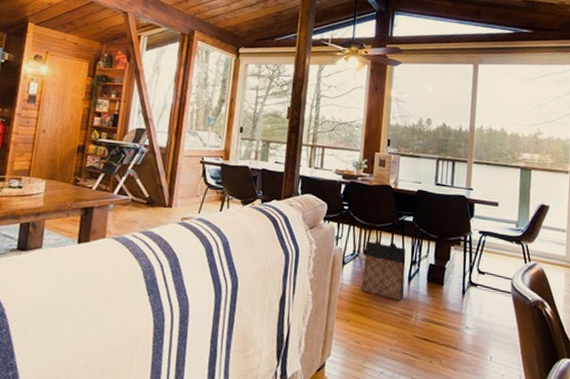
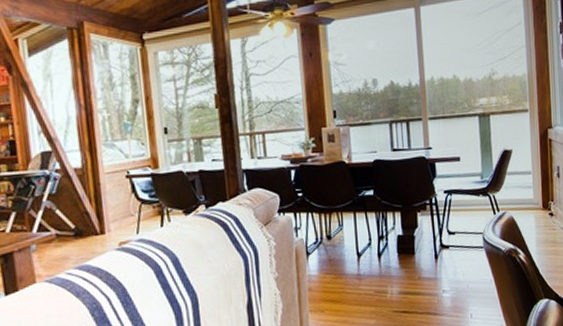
bag: present [361,241,406,301] -> none [328,221,377,280]

